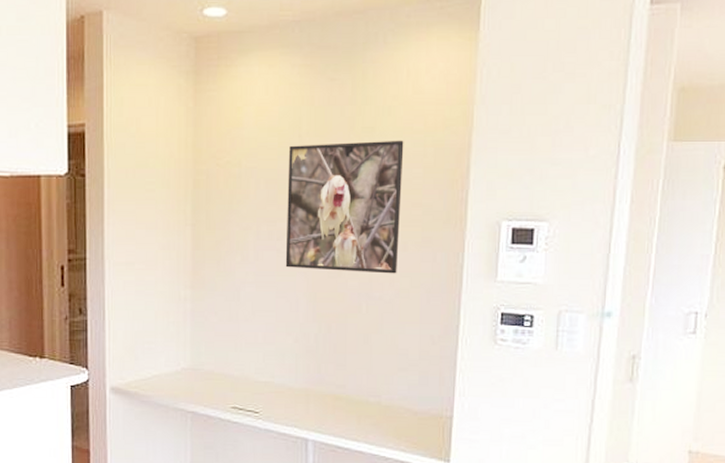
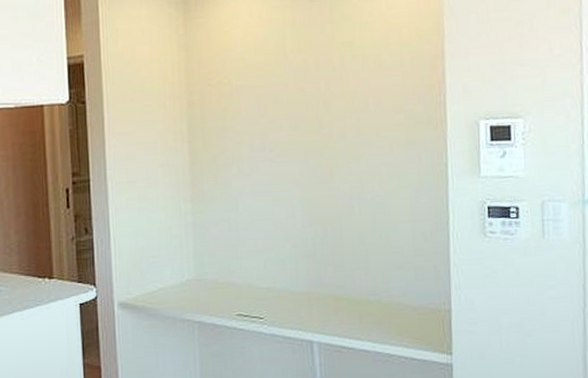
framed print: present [285,140,404,274] -> none [275,51,386,177]

